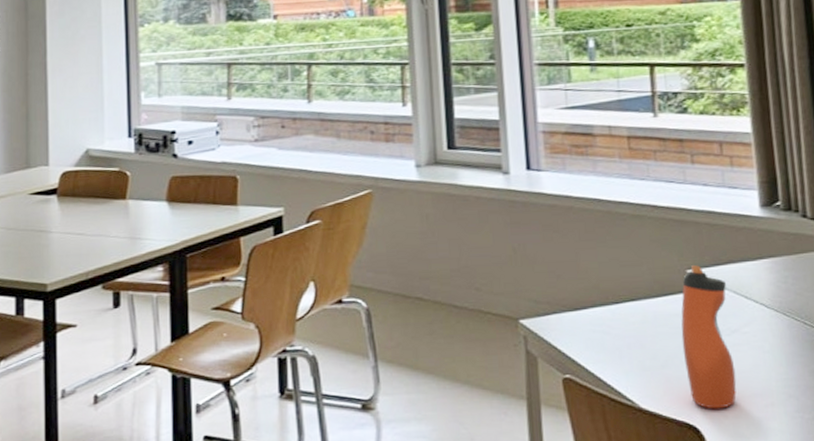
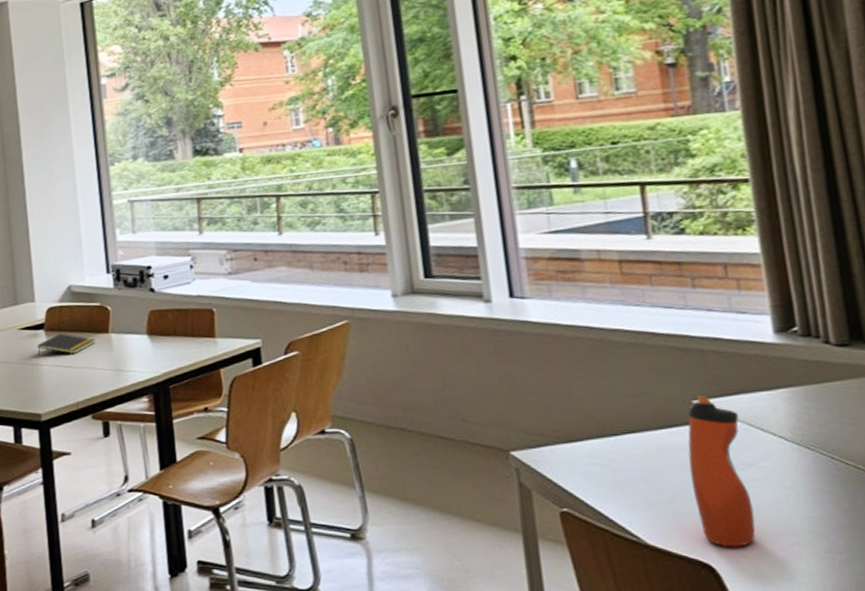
notepad: none [48,199,111,224] -> present [37,333,95,357]

